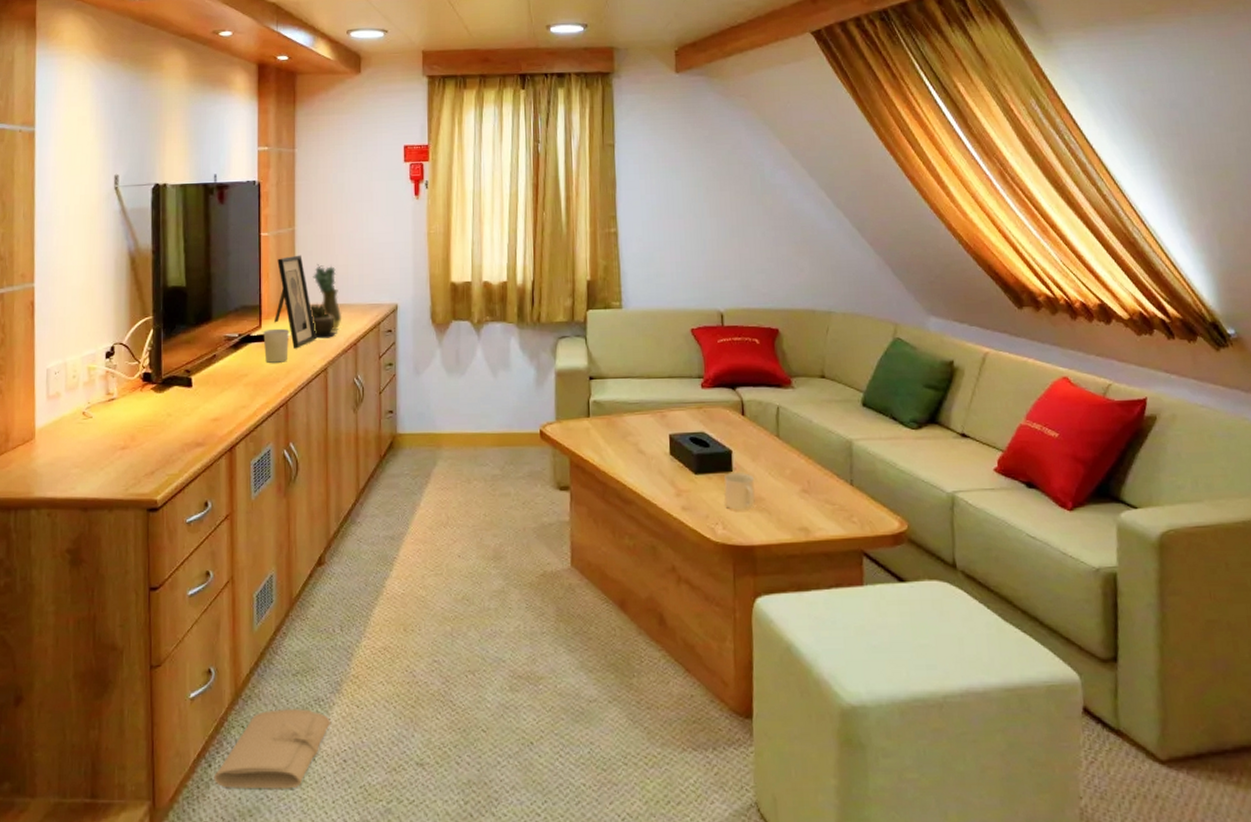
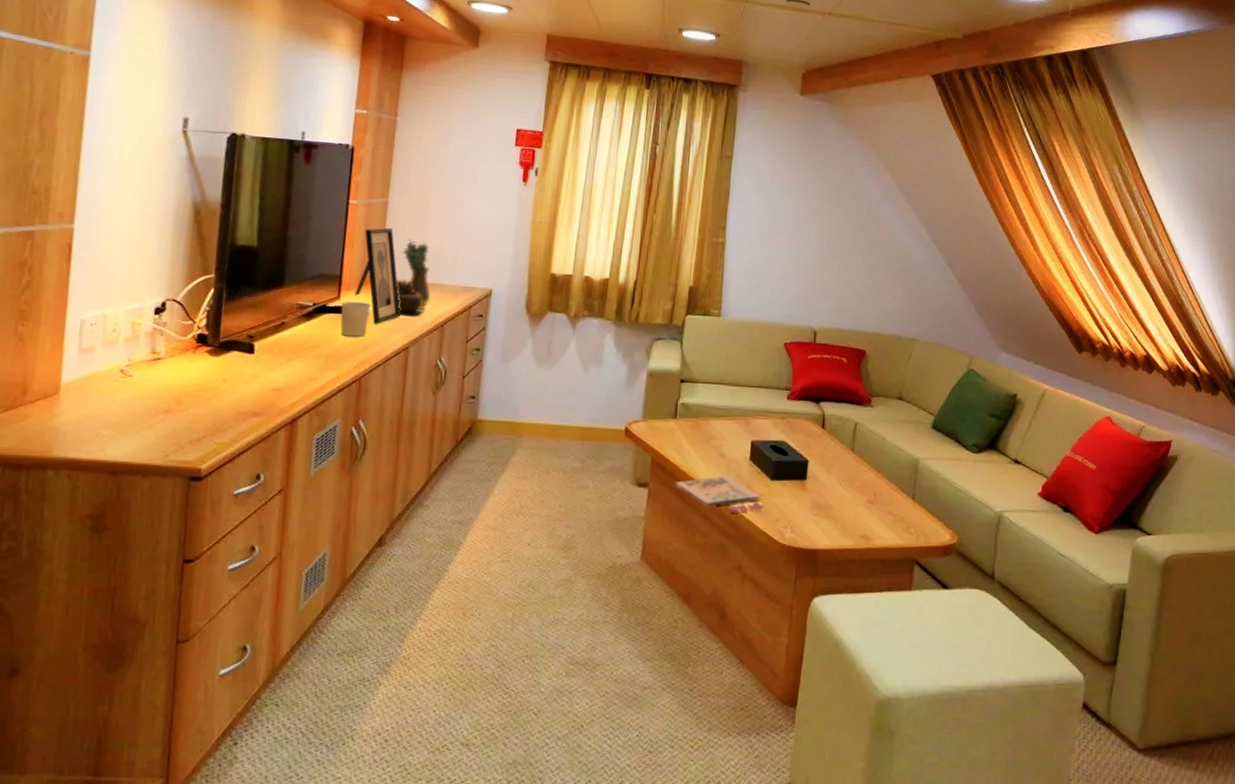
tool roll: present [213,709,332,790] -> none [238,688,376,768]
magazine: none [596,473,691,512] -> present [674,476,764,513]
cup: present [723,473,755,511] -> none [794,481,827,517]

